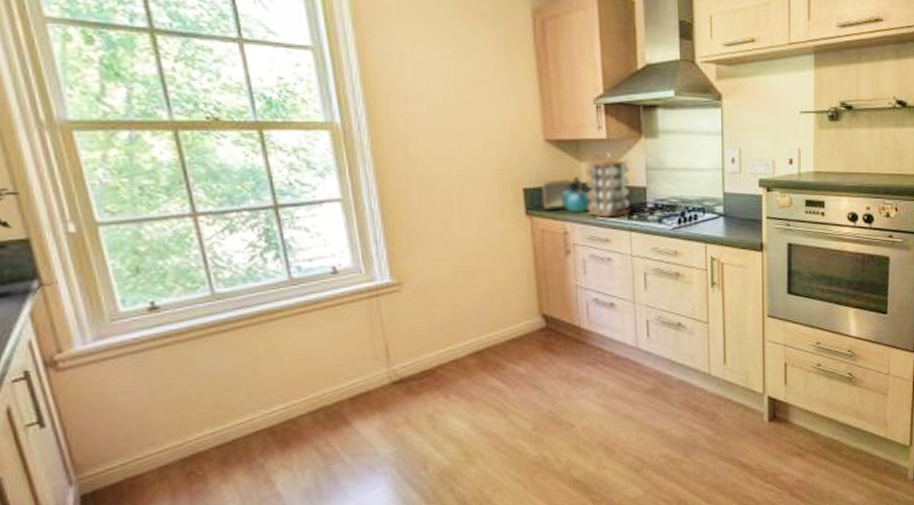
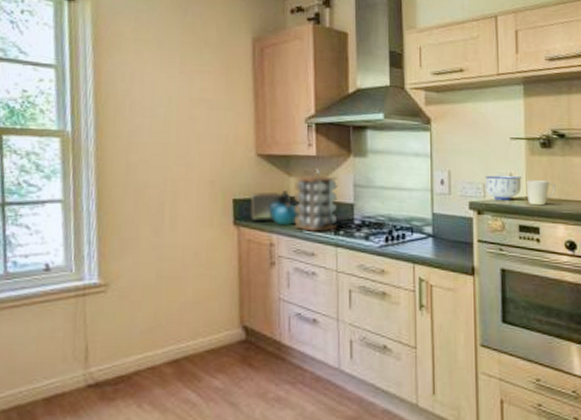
bowl: none [774,151,809,176] -> present [485,175,522,200]
mug: none [813,154,841,180] -> present [526,180,556,206]

